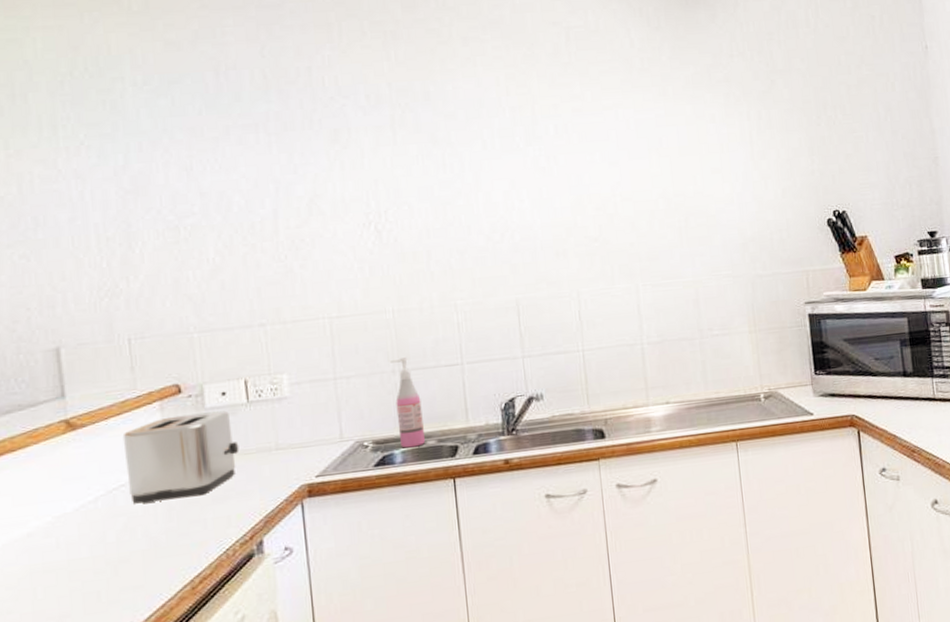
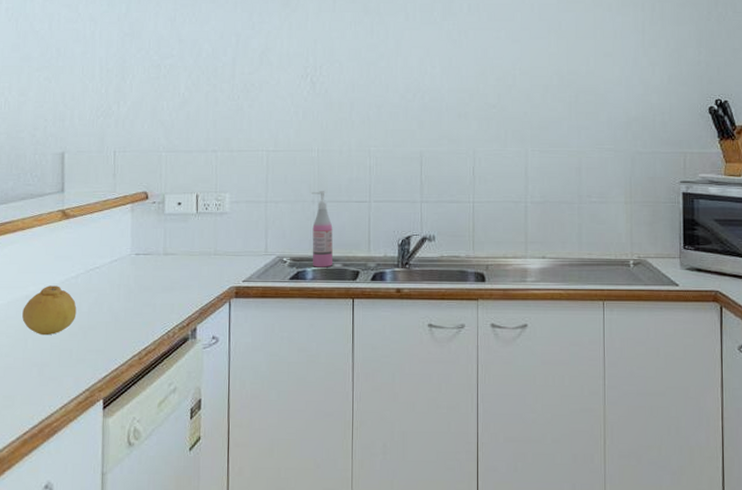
fruit: none [25,515,101,580] -> present [22,285,77,336]
toaster: present [122,410,239,504] -> none [101,217,187,284]

